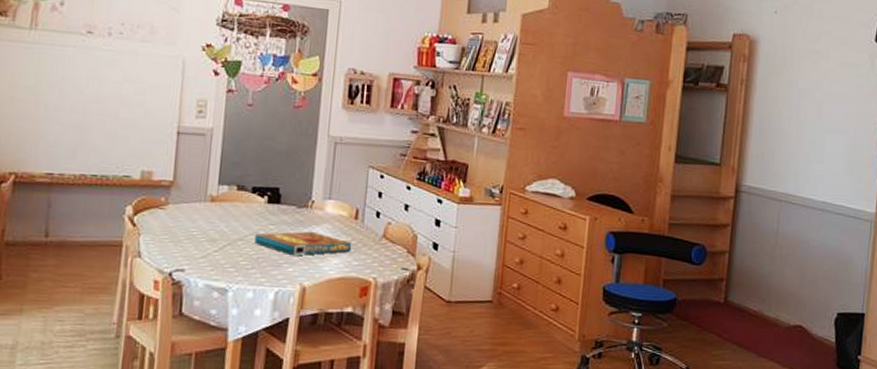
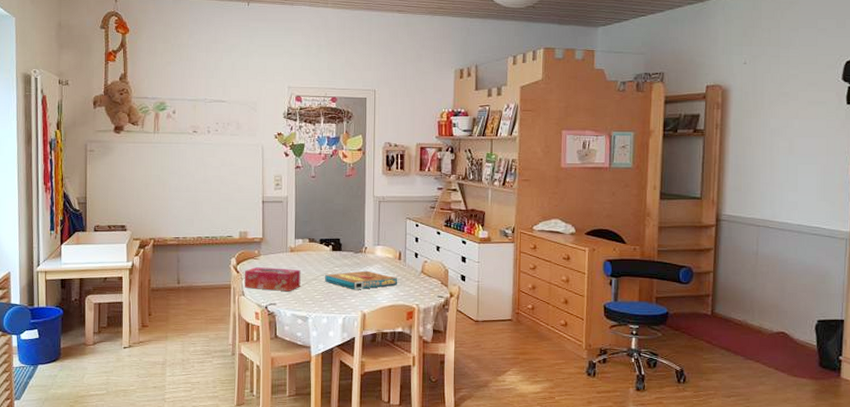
tissue box: none [141,219,223,254] -> present [244,267,301,291]

